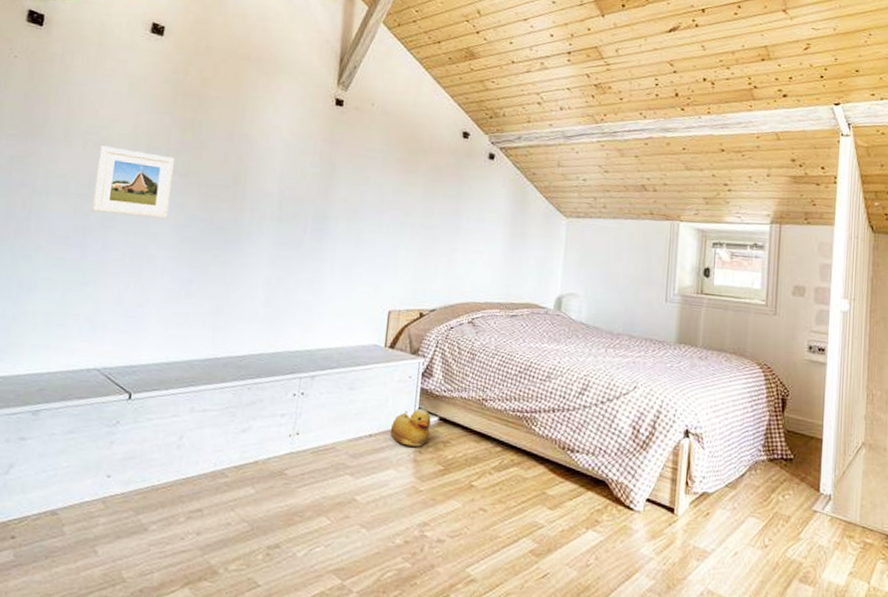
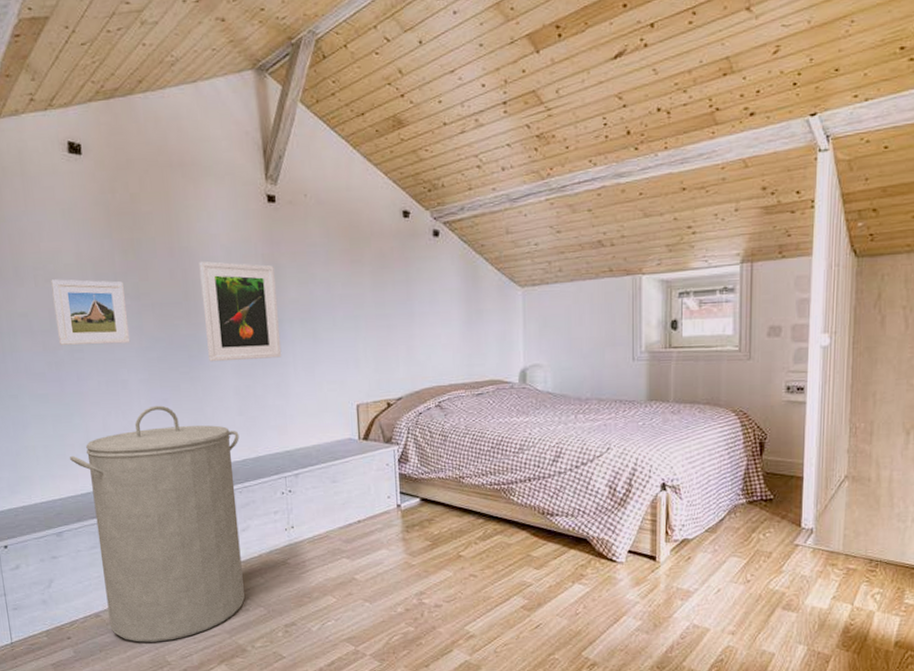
laundry hamper: none [65,285,261,553] -> present [70,405,245,643]
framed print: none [245,150,330,253] -> present [199,261,282,362]
rubber duck: present [390,409,431,447] -> none [376,493,414,527]

